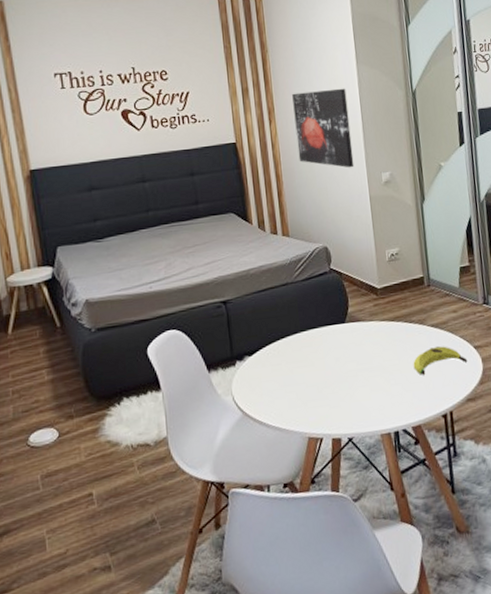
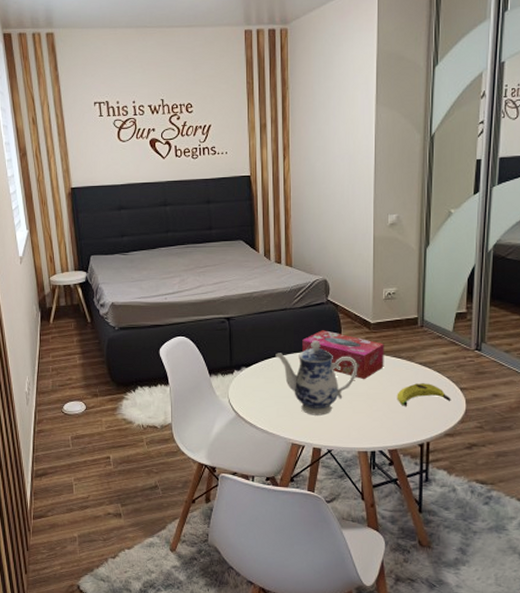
teapot: none [281,314,370,401] -> present [275,340,358,416]
wall art: present [292,88,354,168] -> none [308,128,362,208]
tissue box: none [308,302,397,352] -> present [302,330,384,380]

